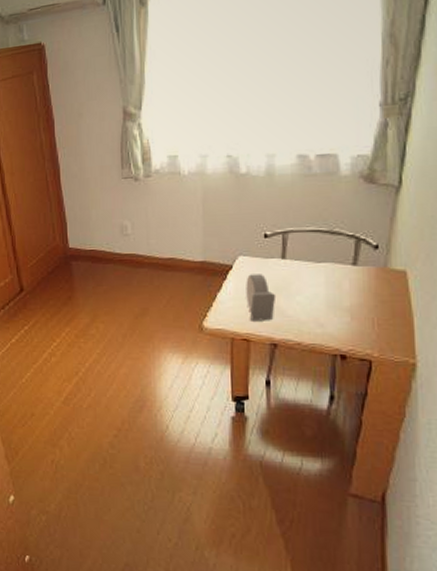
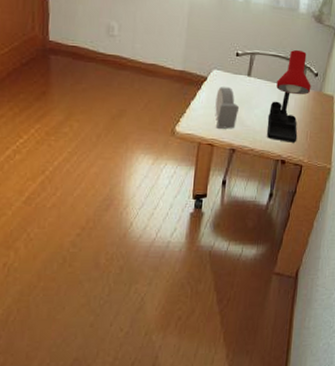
desk lamp: none [314,219,371,333] -> present [266,49,311,143]

